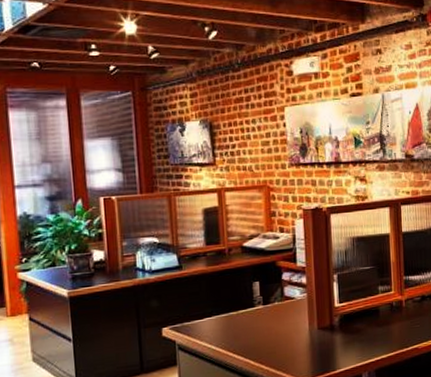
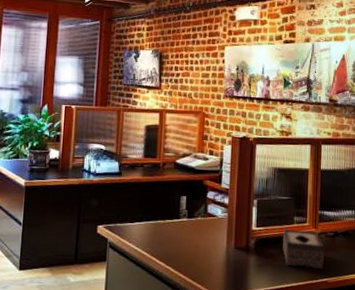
tissue box: none [368,299,413,339] -> present [283,229,324,269]

